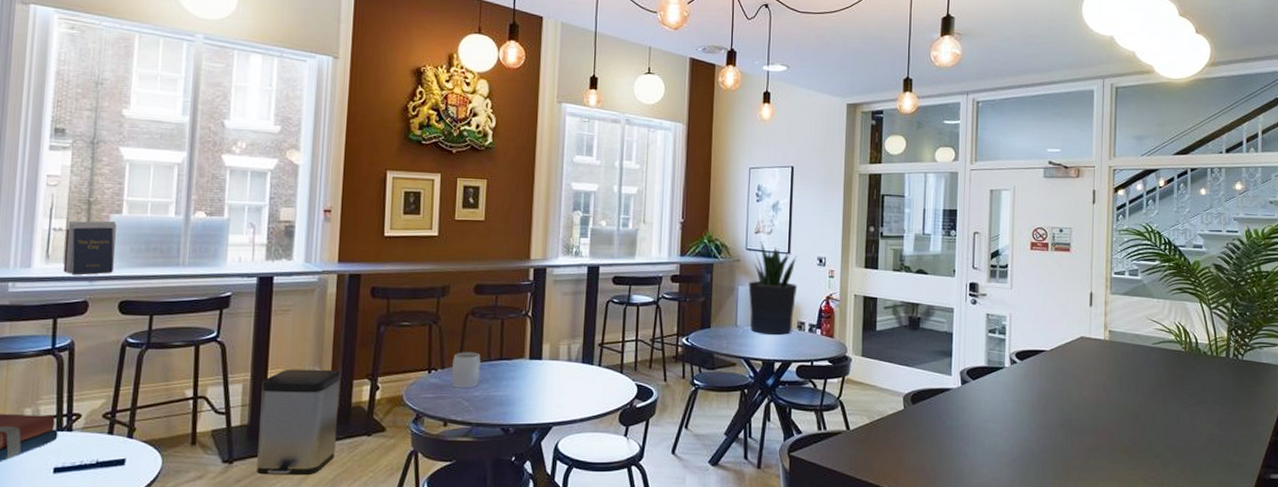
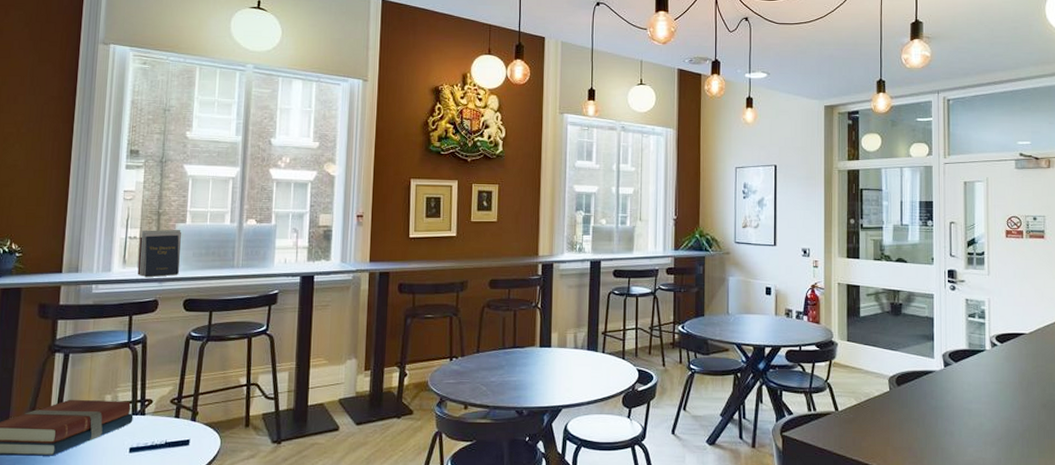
pedal bin: present [257,369,341,476] -> none [301,358,373,455]
mug: present [451,352,481,389] -> none [470,341,496,374]
planter: present [748,241,798,335] -> none [738,235,784,322]

